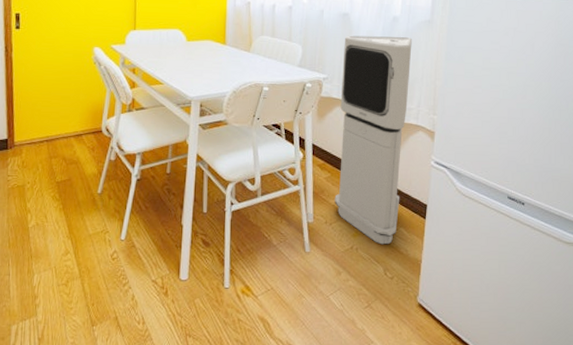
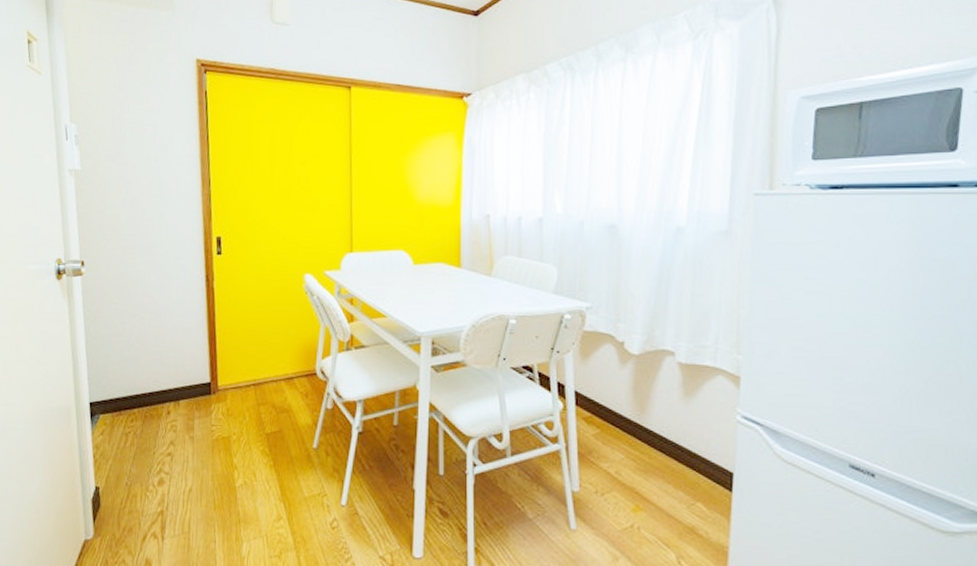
air purifier: present [334,35,412,245] -> none [606,252,704,524]

